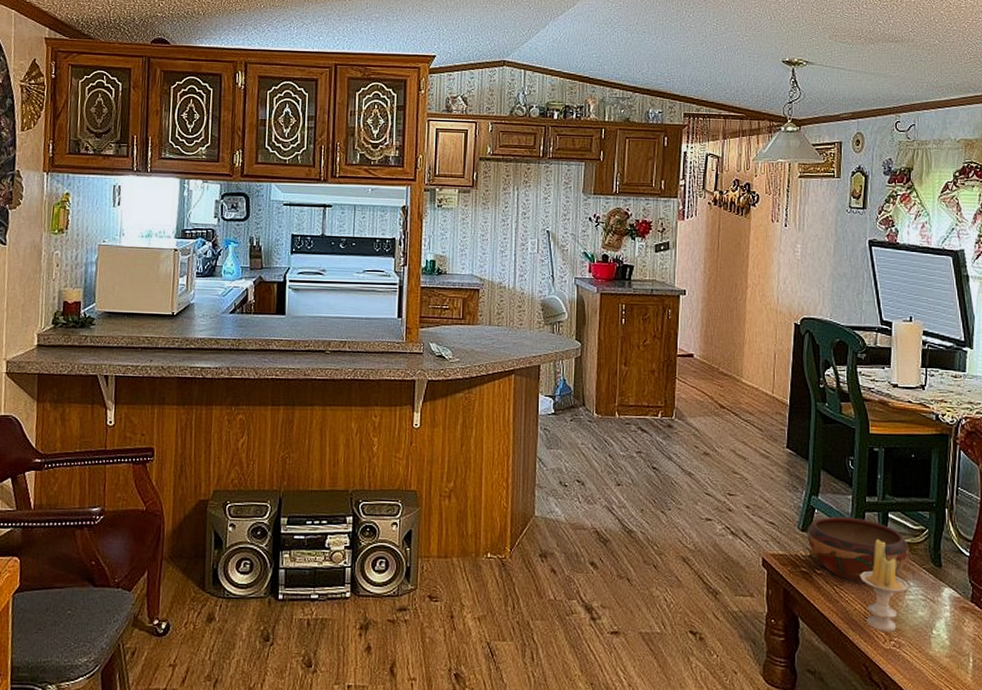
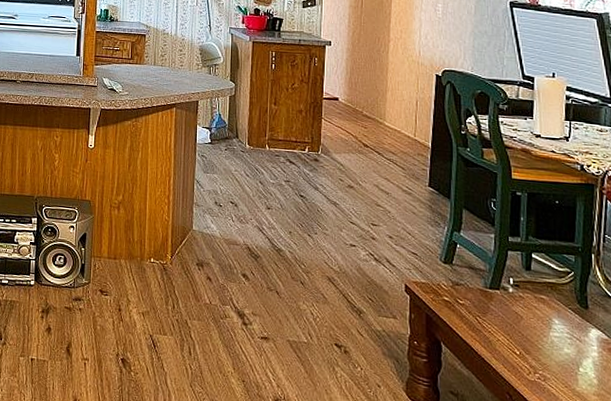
decorative bowl: present [807,516,909,582] -> none [449,252,554,316]
candle: present [860,539,909,632] -> none [503,277,554,365]

